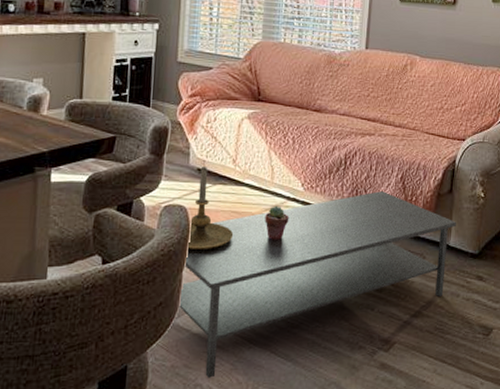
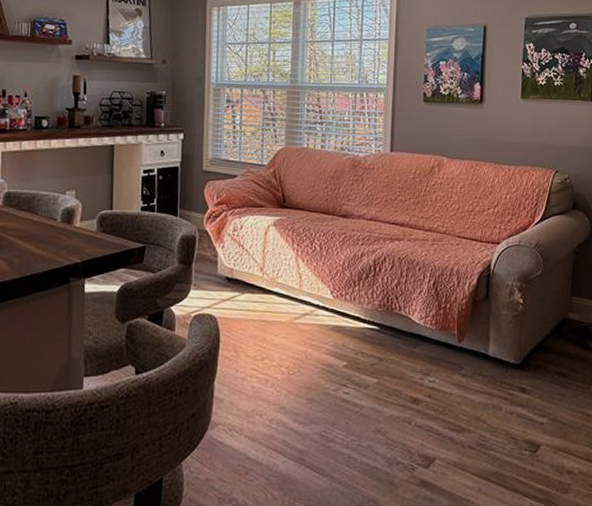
coffee table: present [179,191,456,378] -> none [212,298,495,492]
candle holder: present [188,167,234,251] -> none [219,275,264,361]
potted succulent: present [265,205,289,240] -> none [294,314,319,350]

